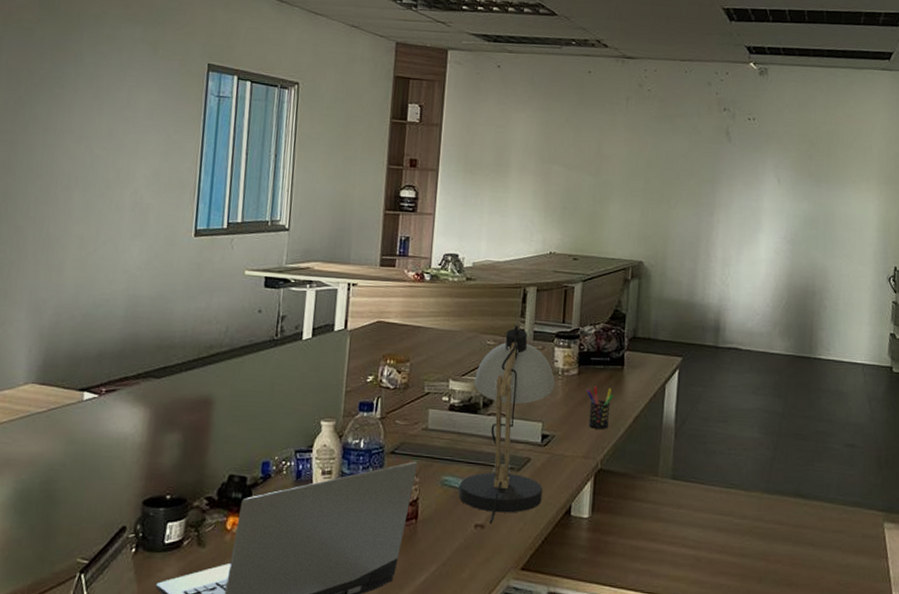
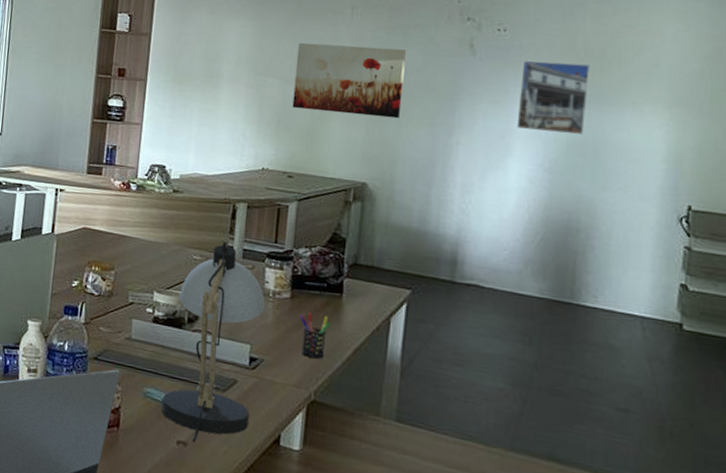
wall art: none [576,131,674,201] -> present [292,42,406,119]
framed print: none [765,145,820,209] -> present [516,60,590,134]

